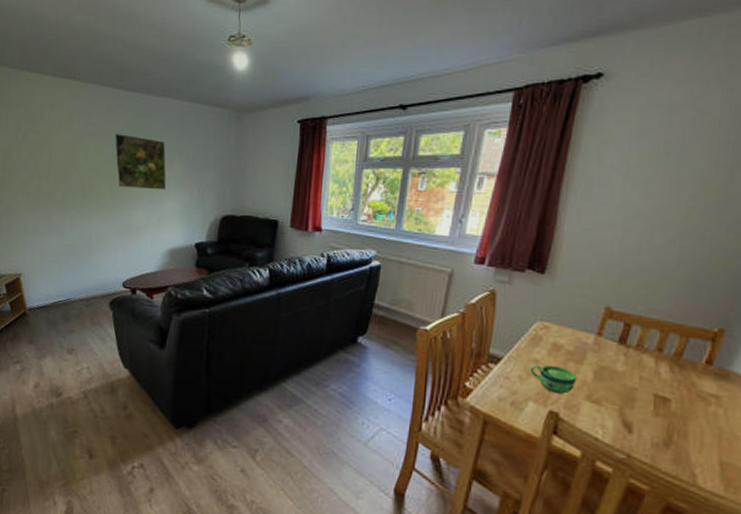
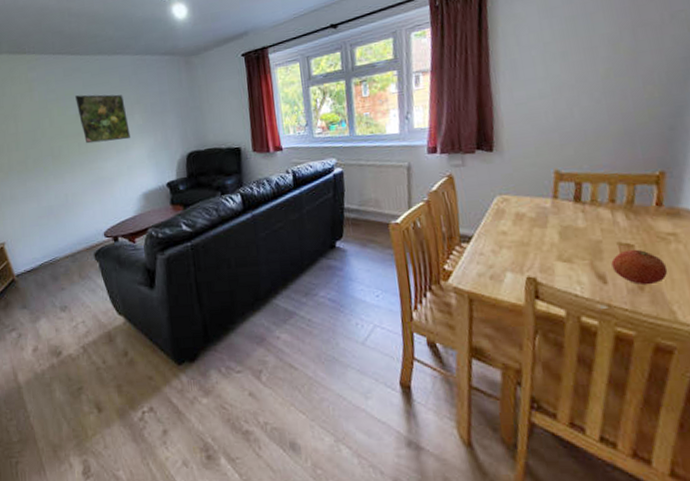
cup: present [530,364,577,394] -> none [500,233,546,260]
fruit: none [641,403,700,444] -> present [611,249,668,286]

